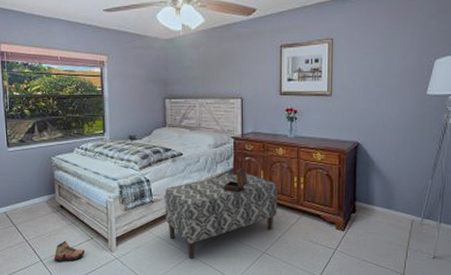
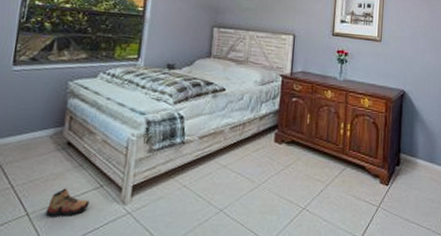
bench: present [164,173,277,259] -> none [196,116,323,216]
decorative box: present [223,167,248,193] -> none [265,109,293,138]

